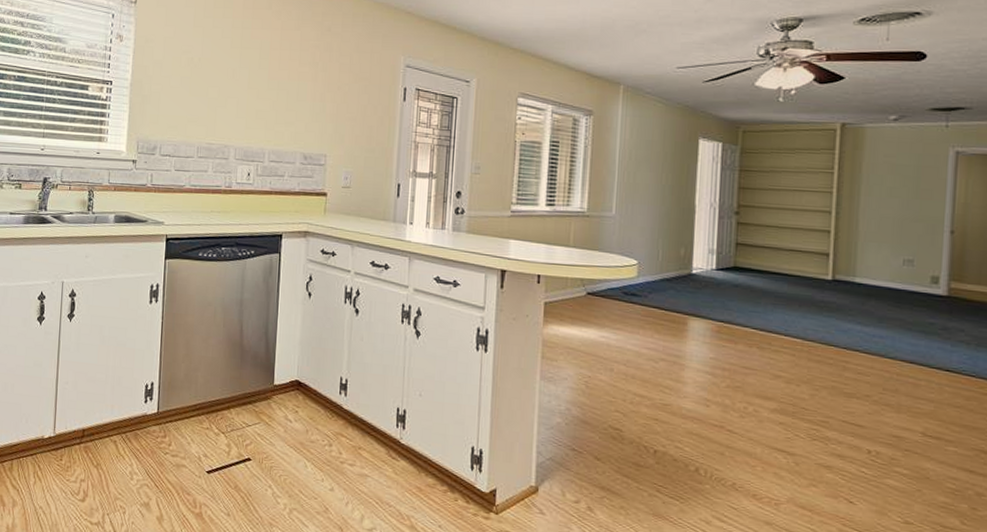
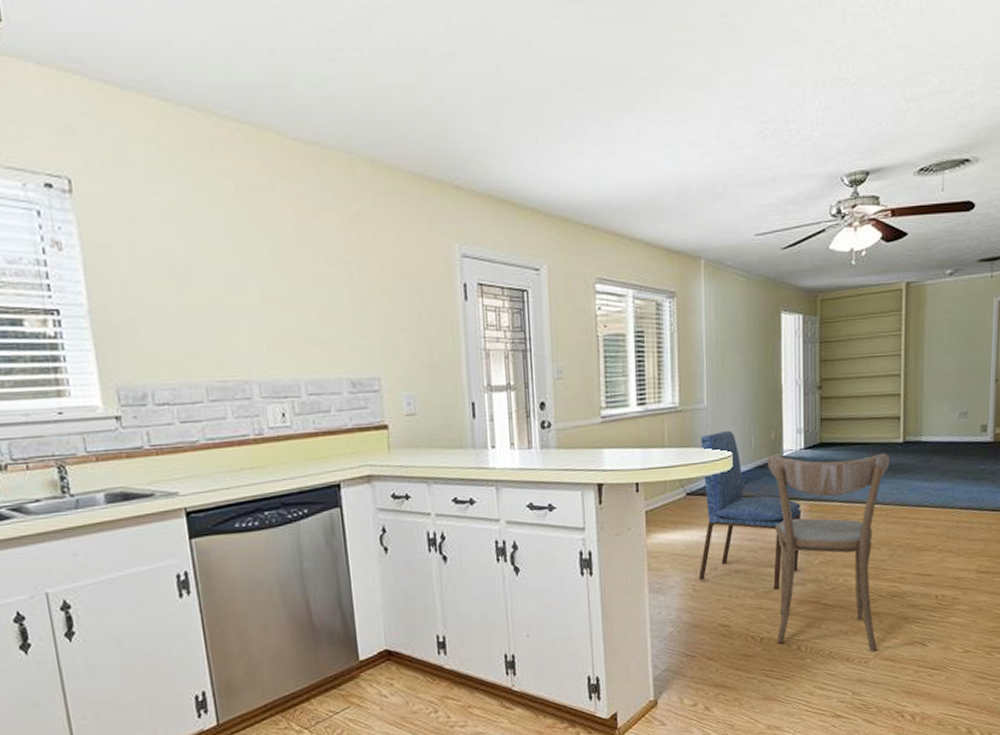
dining chair: none [592,240,710,404] -> present [698,431,802,590]
dining chair: none [672,270,815,496] -> present [767,453,890,652]

